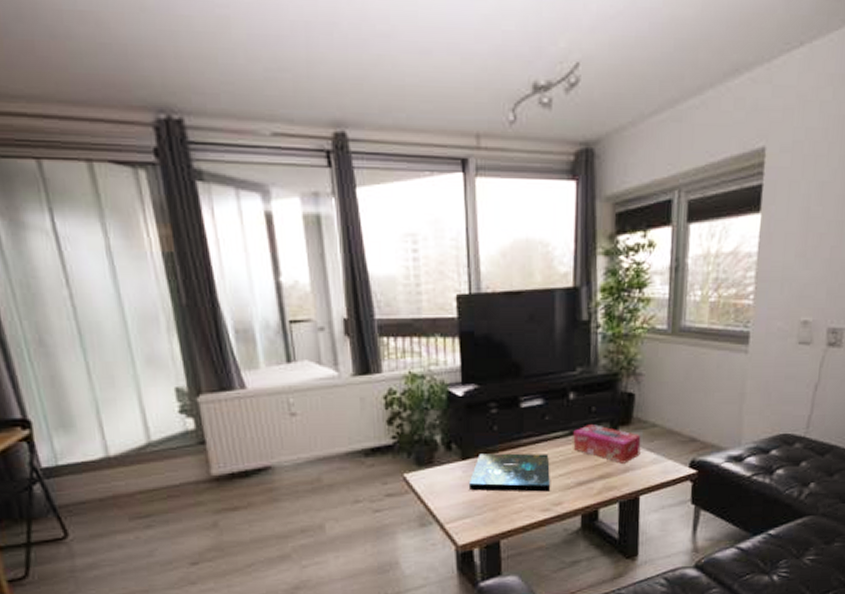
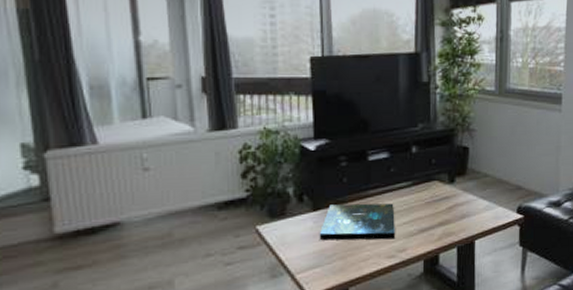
tissue box: present [573,424,641,464] -> none [416,175,475,211]

